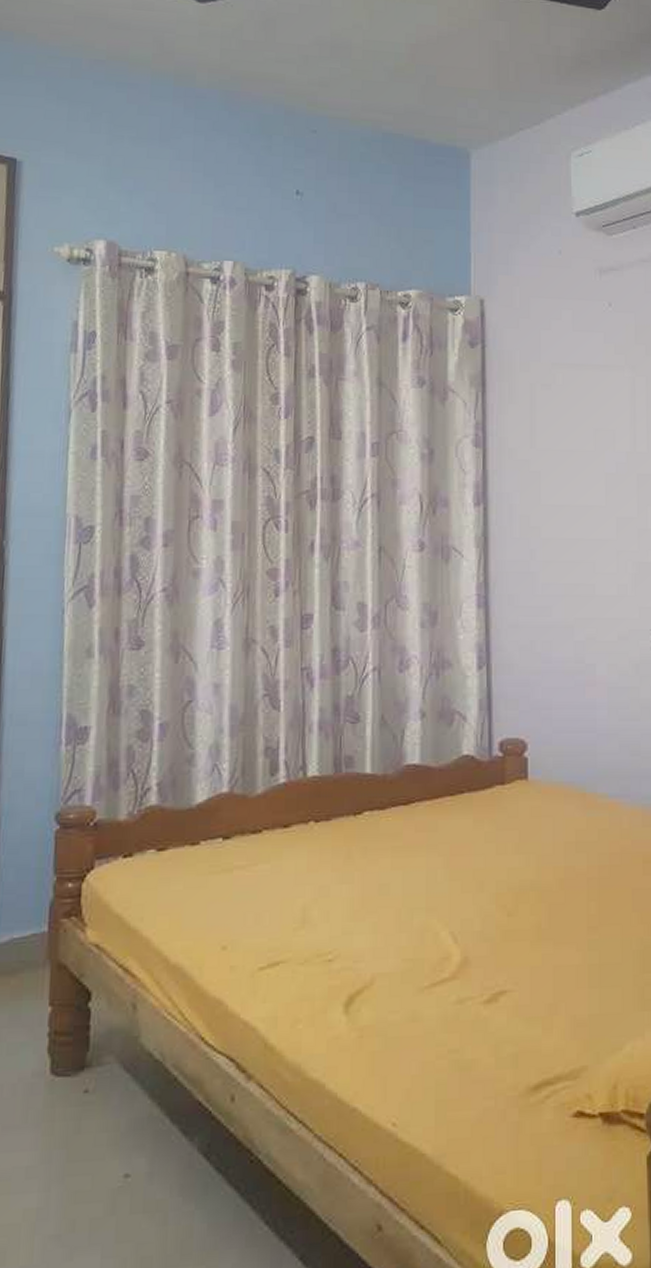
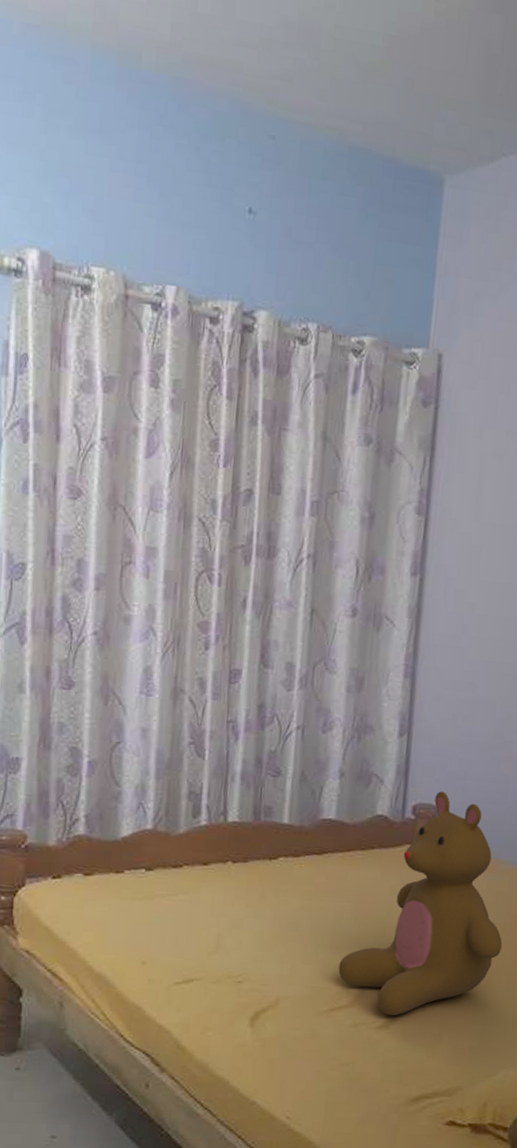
teddy bear: none [437,724,611,987] -> present [338,791,503,1016]

